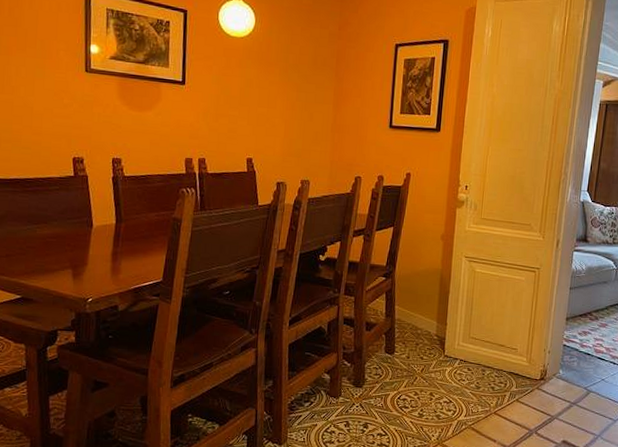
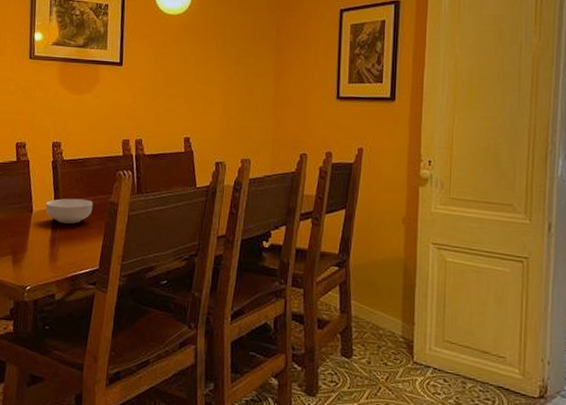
cereal bowl: none [106,214,156,239] -> present [45,198,93,224]

